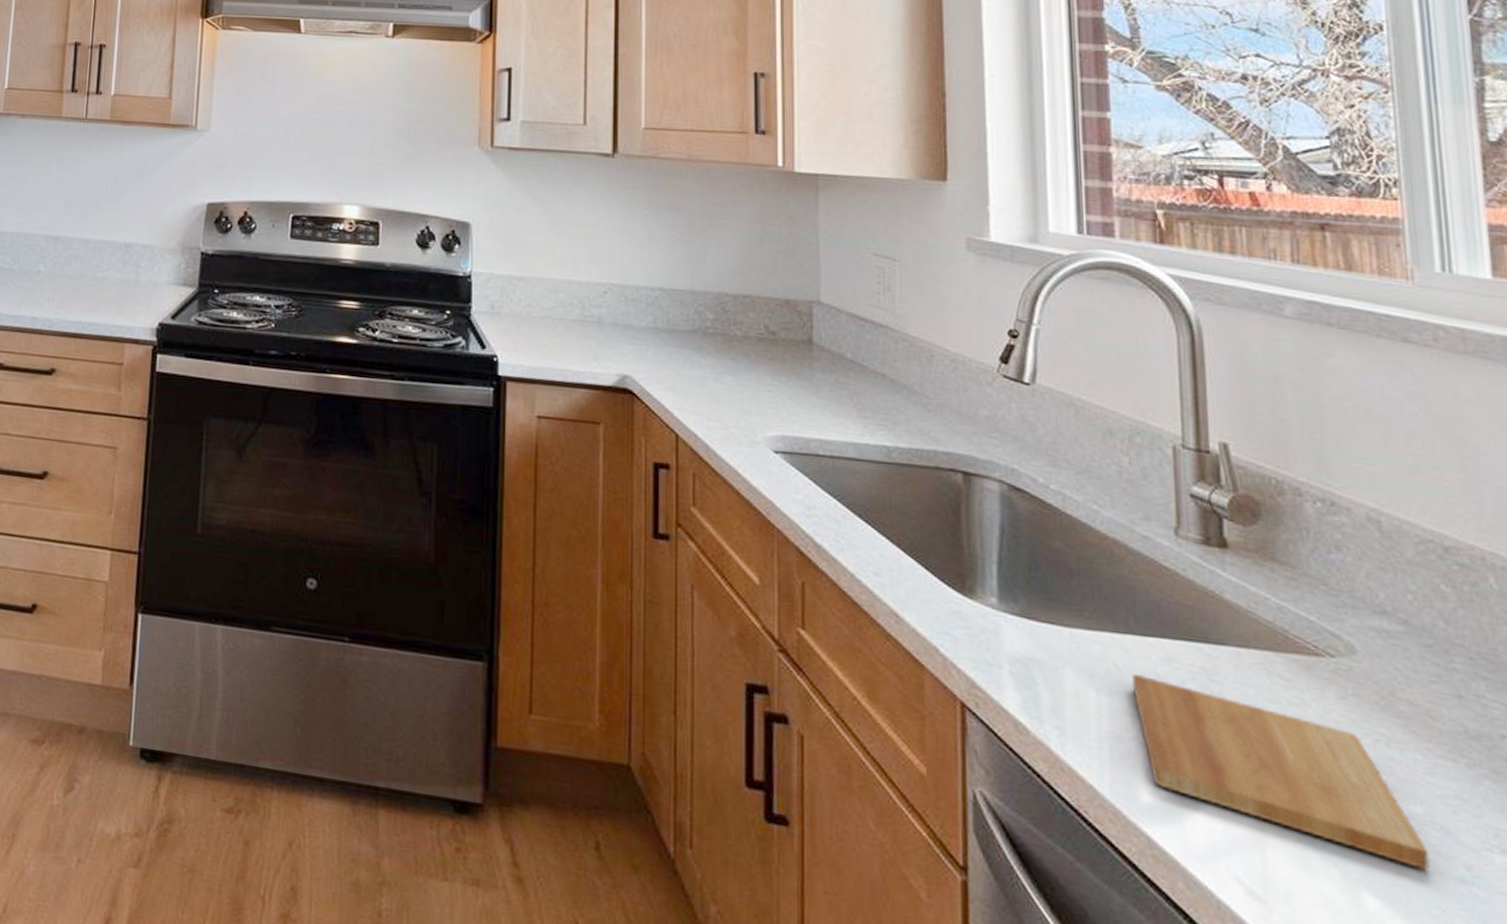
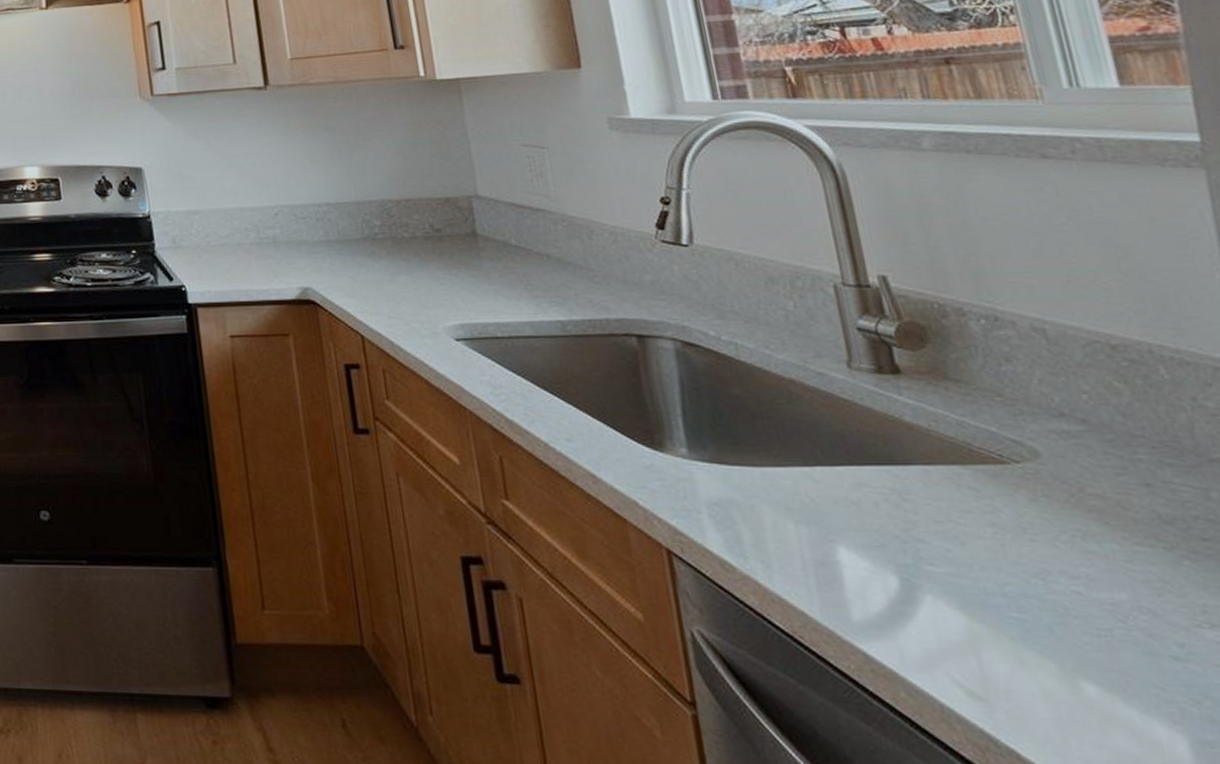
cutting board: present [1131,674,1431,870] -> none [826,503,1144,652]

